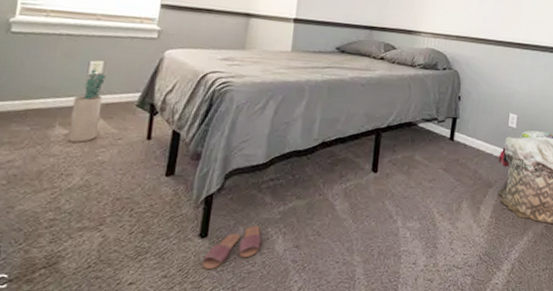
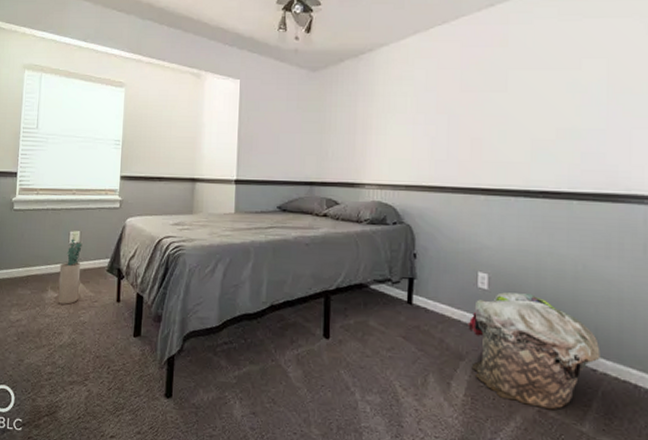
slippers: present [201,225,262,270] -> none [168,388,220,431]

